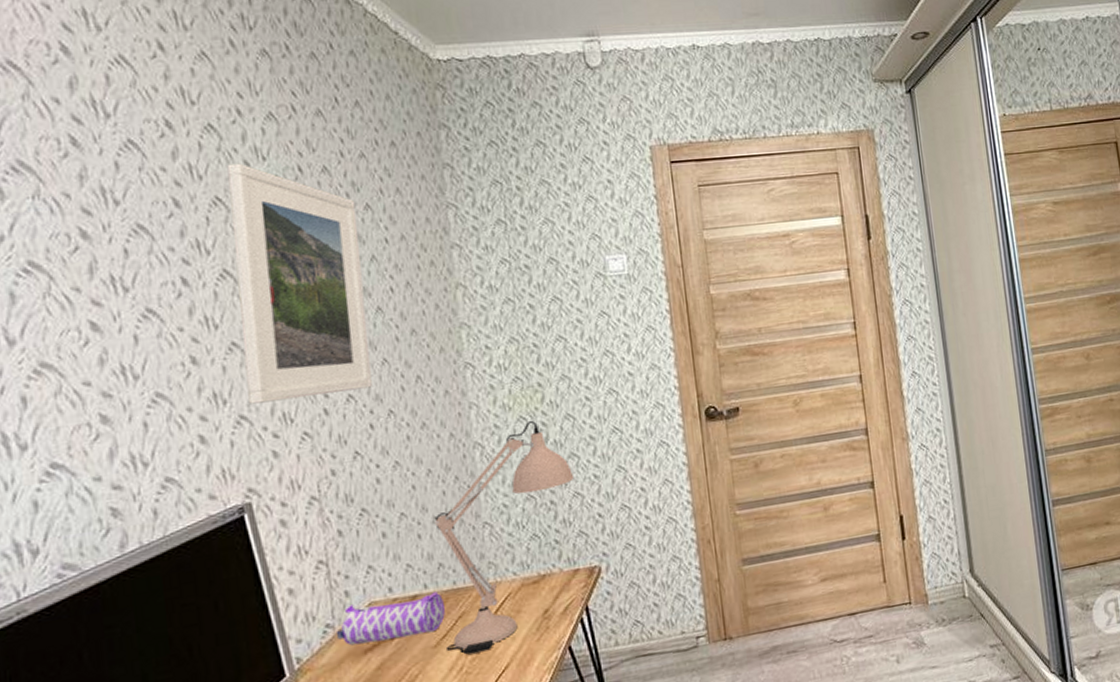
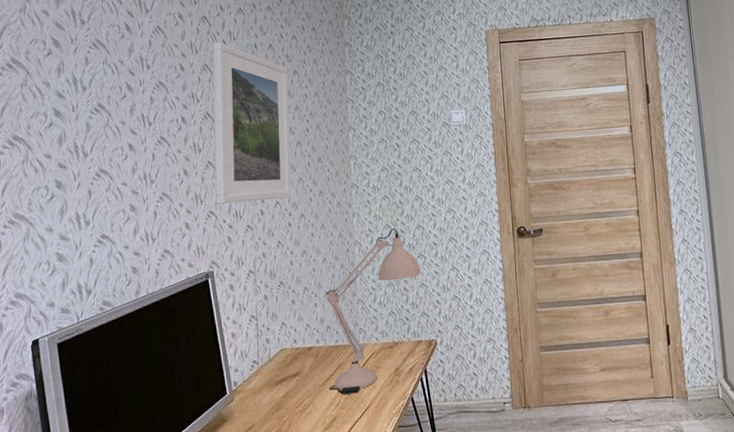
pencil case: present [337,592,445,646] -> none [260,346,329,378]

